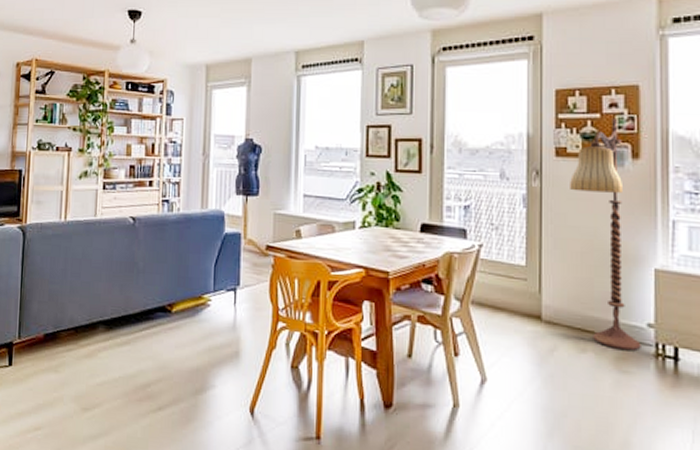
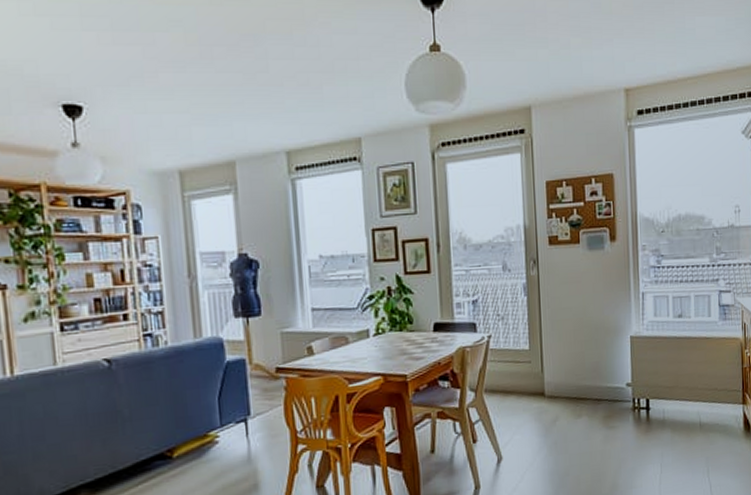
floor lamp: present [570,117,641,352] -> none [562,205,623,410]

